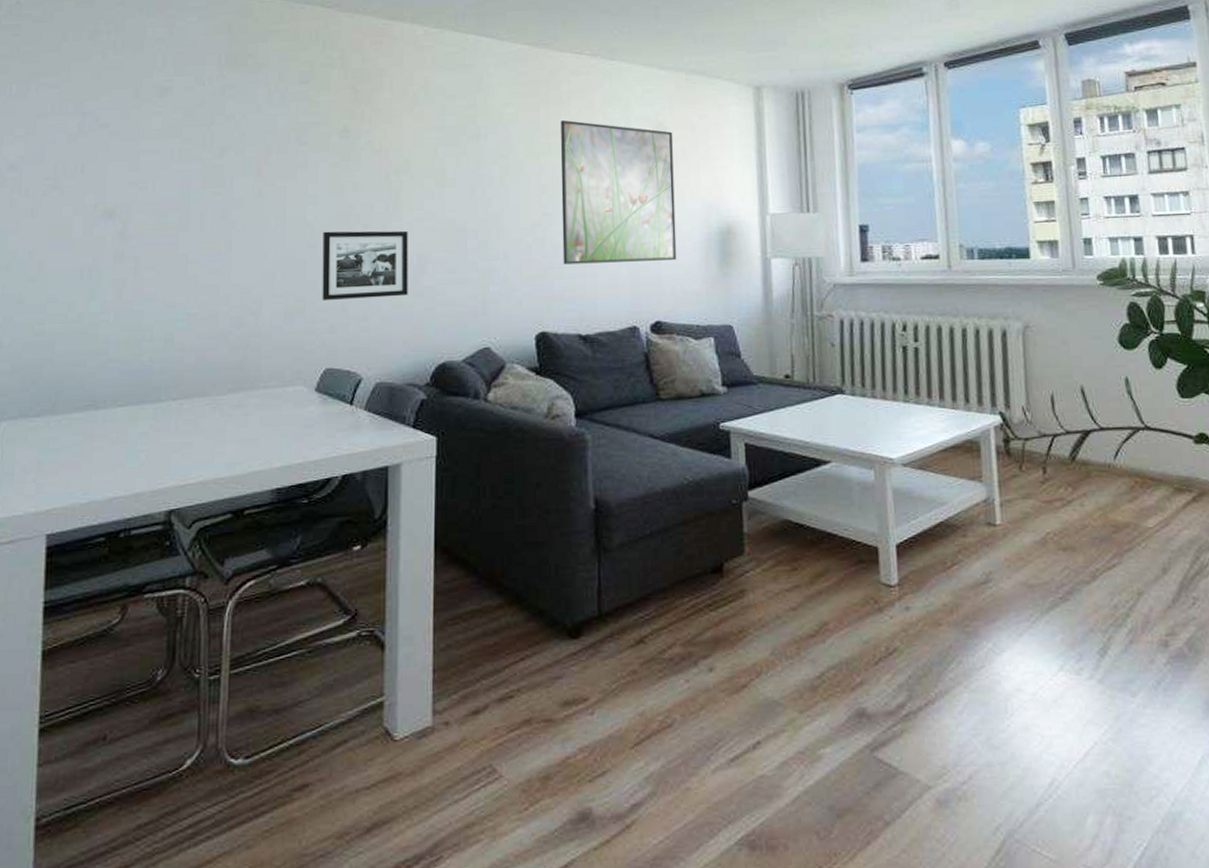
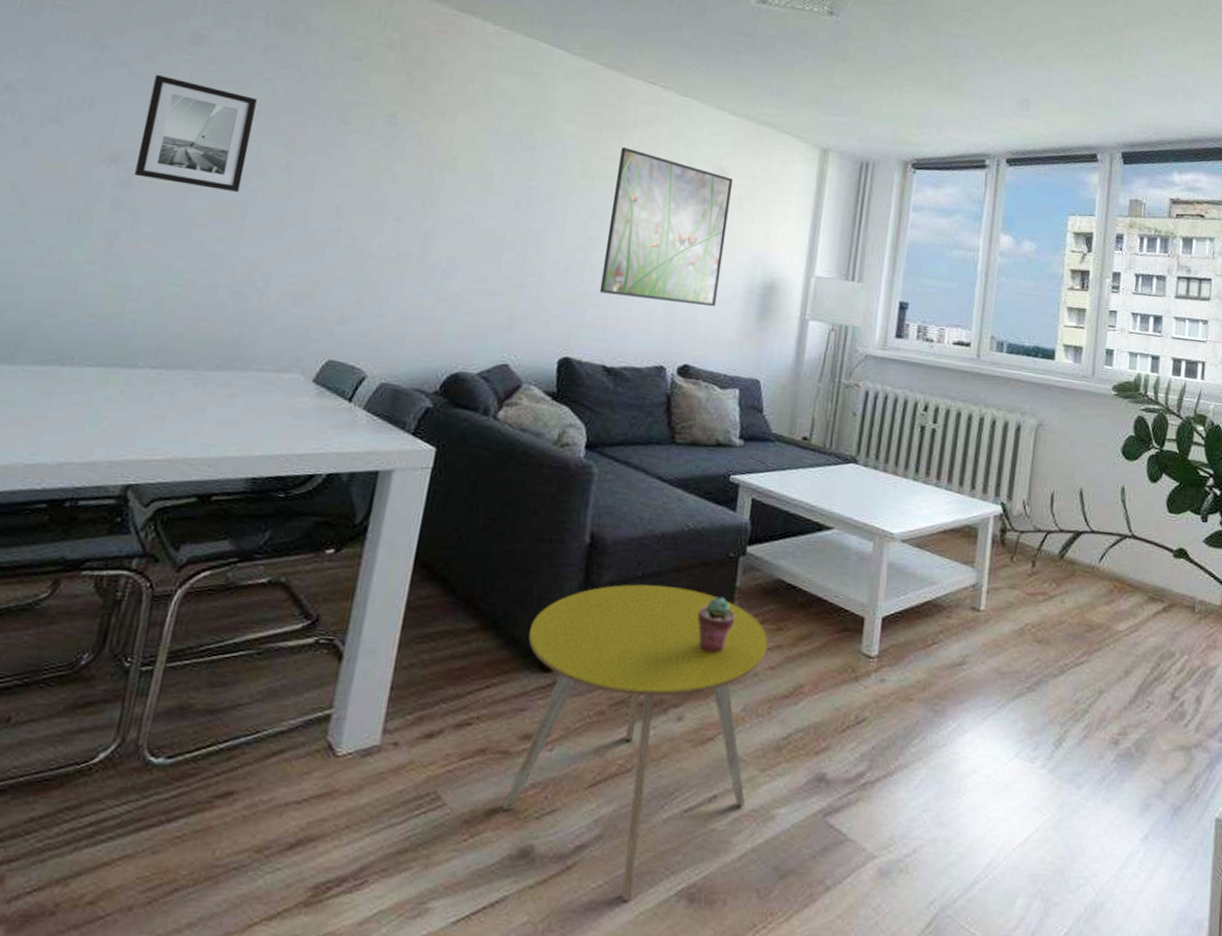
wall art: none [129,130,223,227] -> present [135,74,257,193]
picture frame: present [322,230,408,301] -> none [337,217,443,298]
side table: none [553,540,790,854] -> present [501,584,768,901]
potted succulent: none [711,544,749,601] -> present [697,596,736,654]

